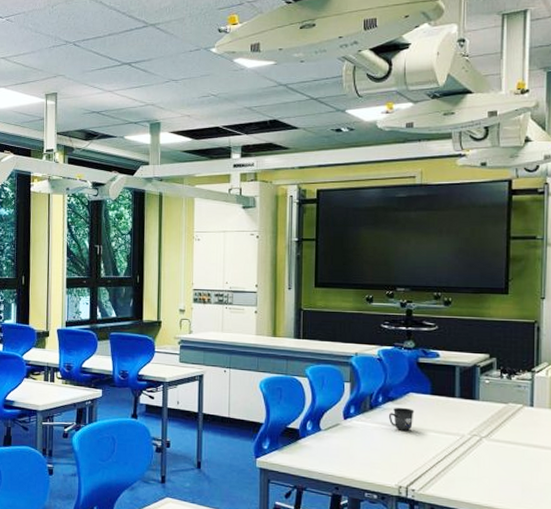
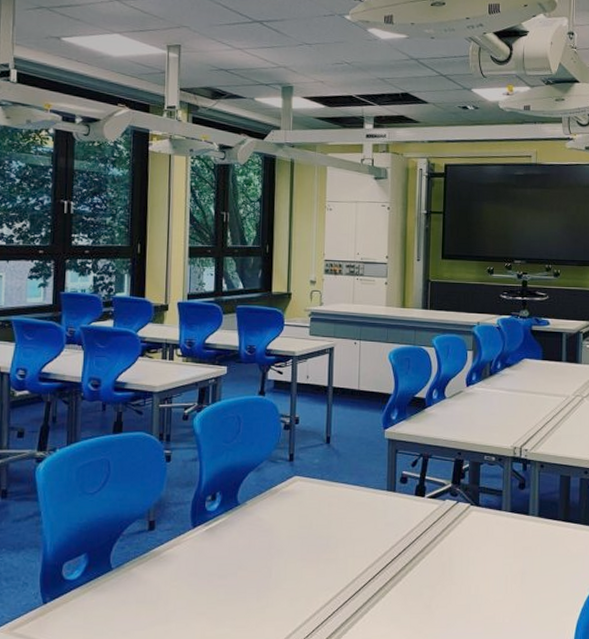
mug: present [388,407,414,431] -> none [505,372,528,395]

